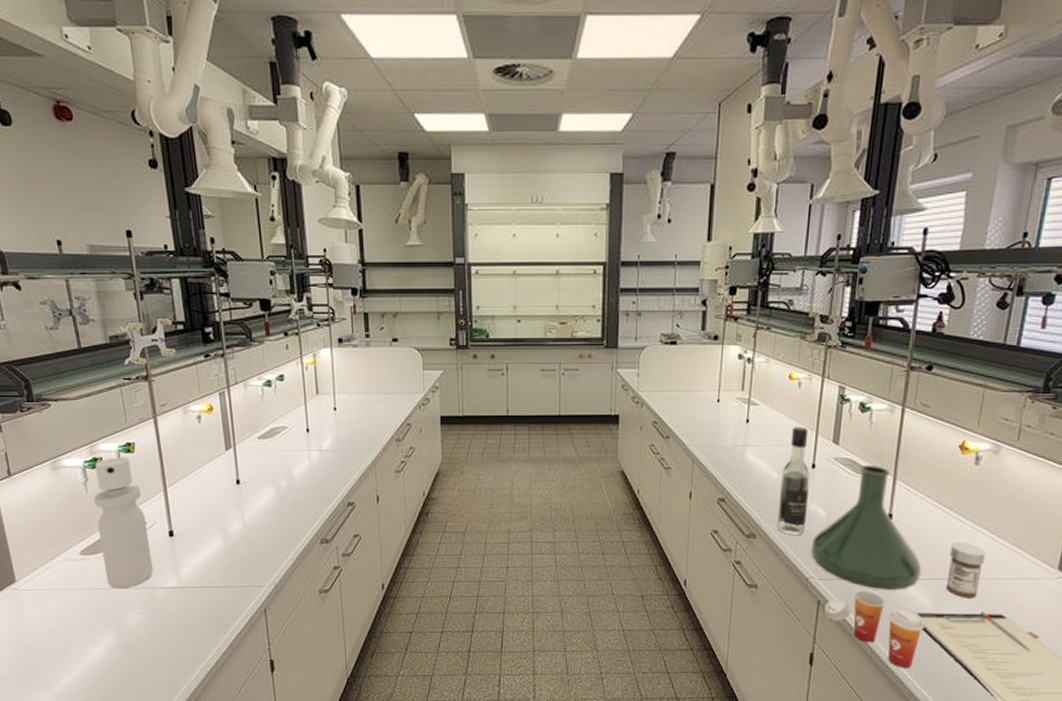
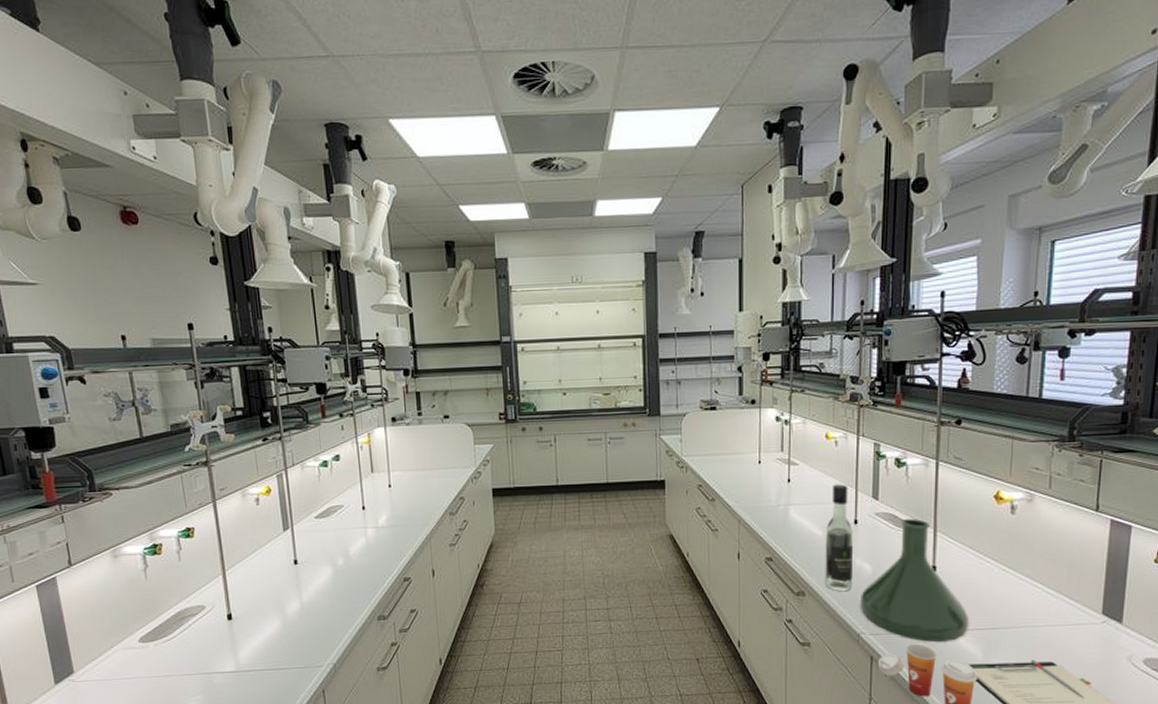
spray bottle: present [93,457,153,589] -> none [152,542,212,676]
medicine: present [945,542,986,598] -> none [994,591,1030,647]

